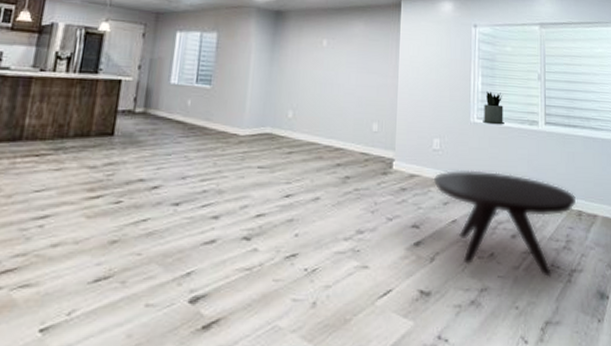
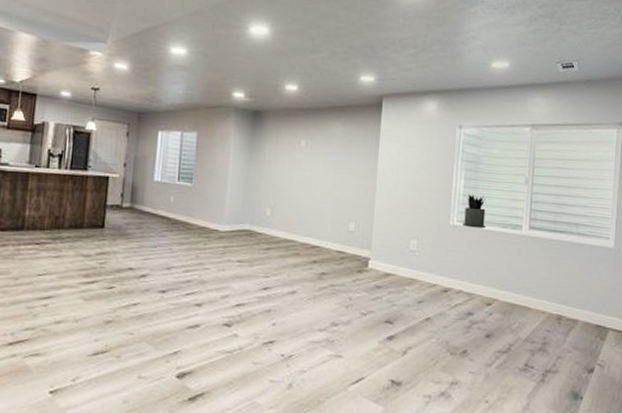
coffee table: present [433,170,576,277] -> none [408,271,556,376]

